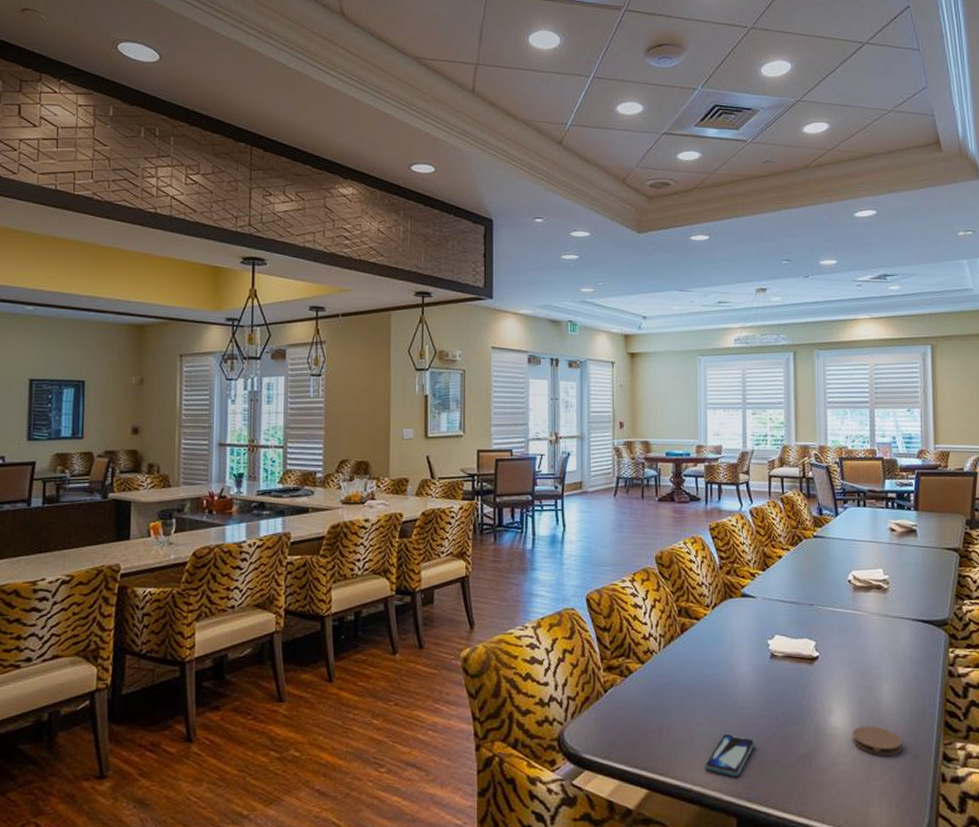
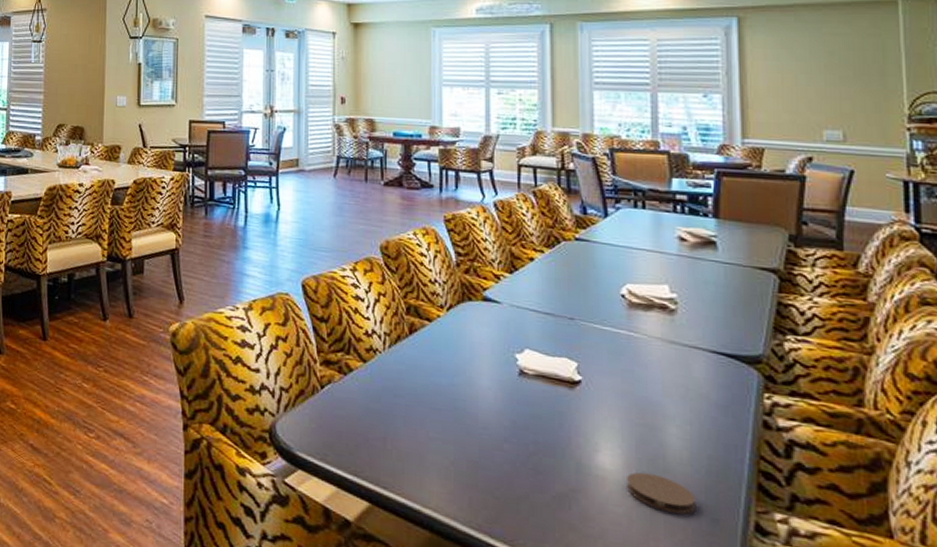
smartphone: present [705,733,755,777] -> none [436,454,499,506]

